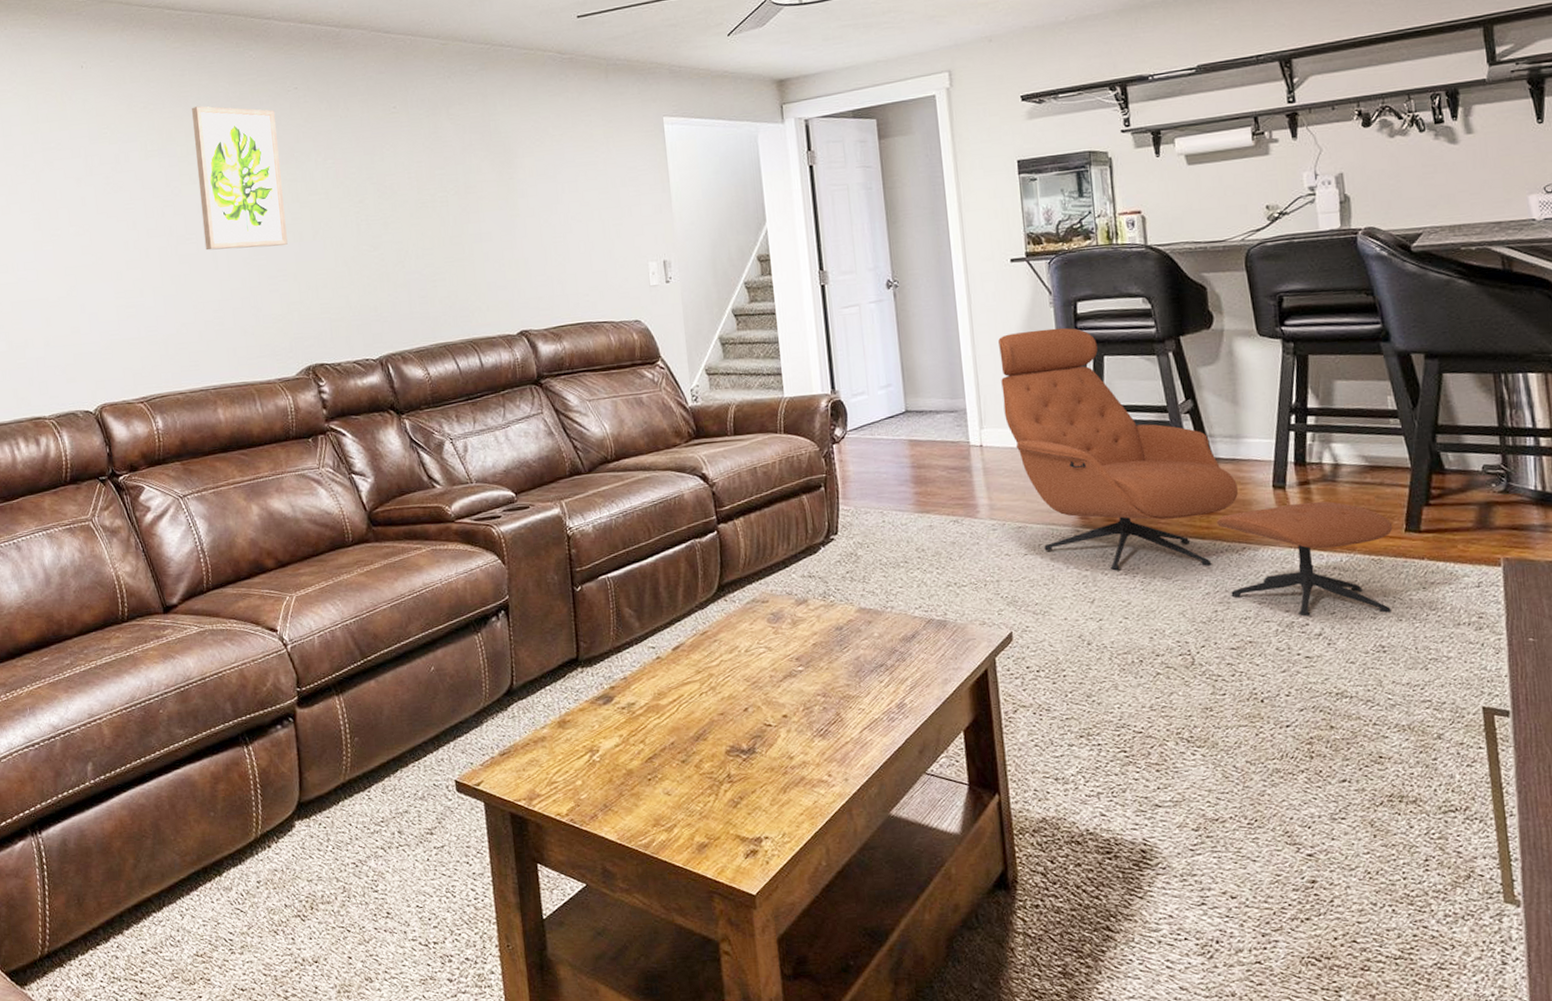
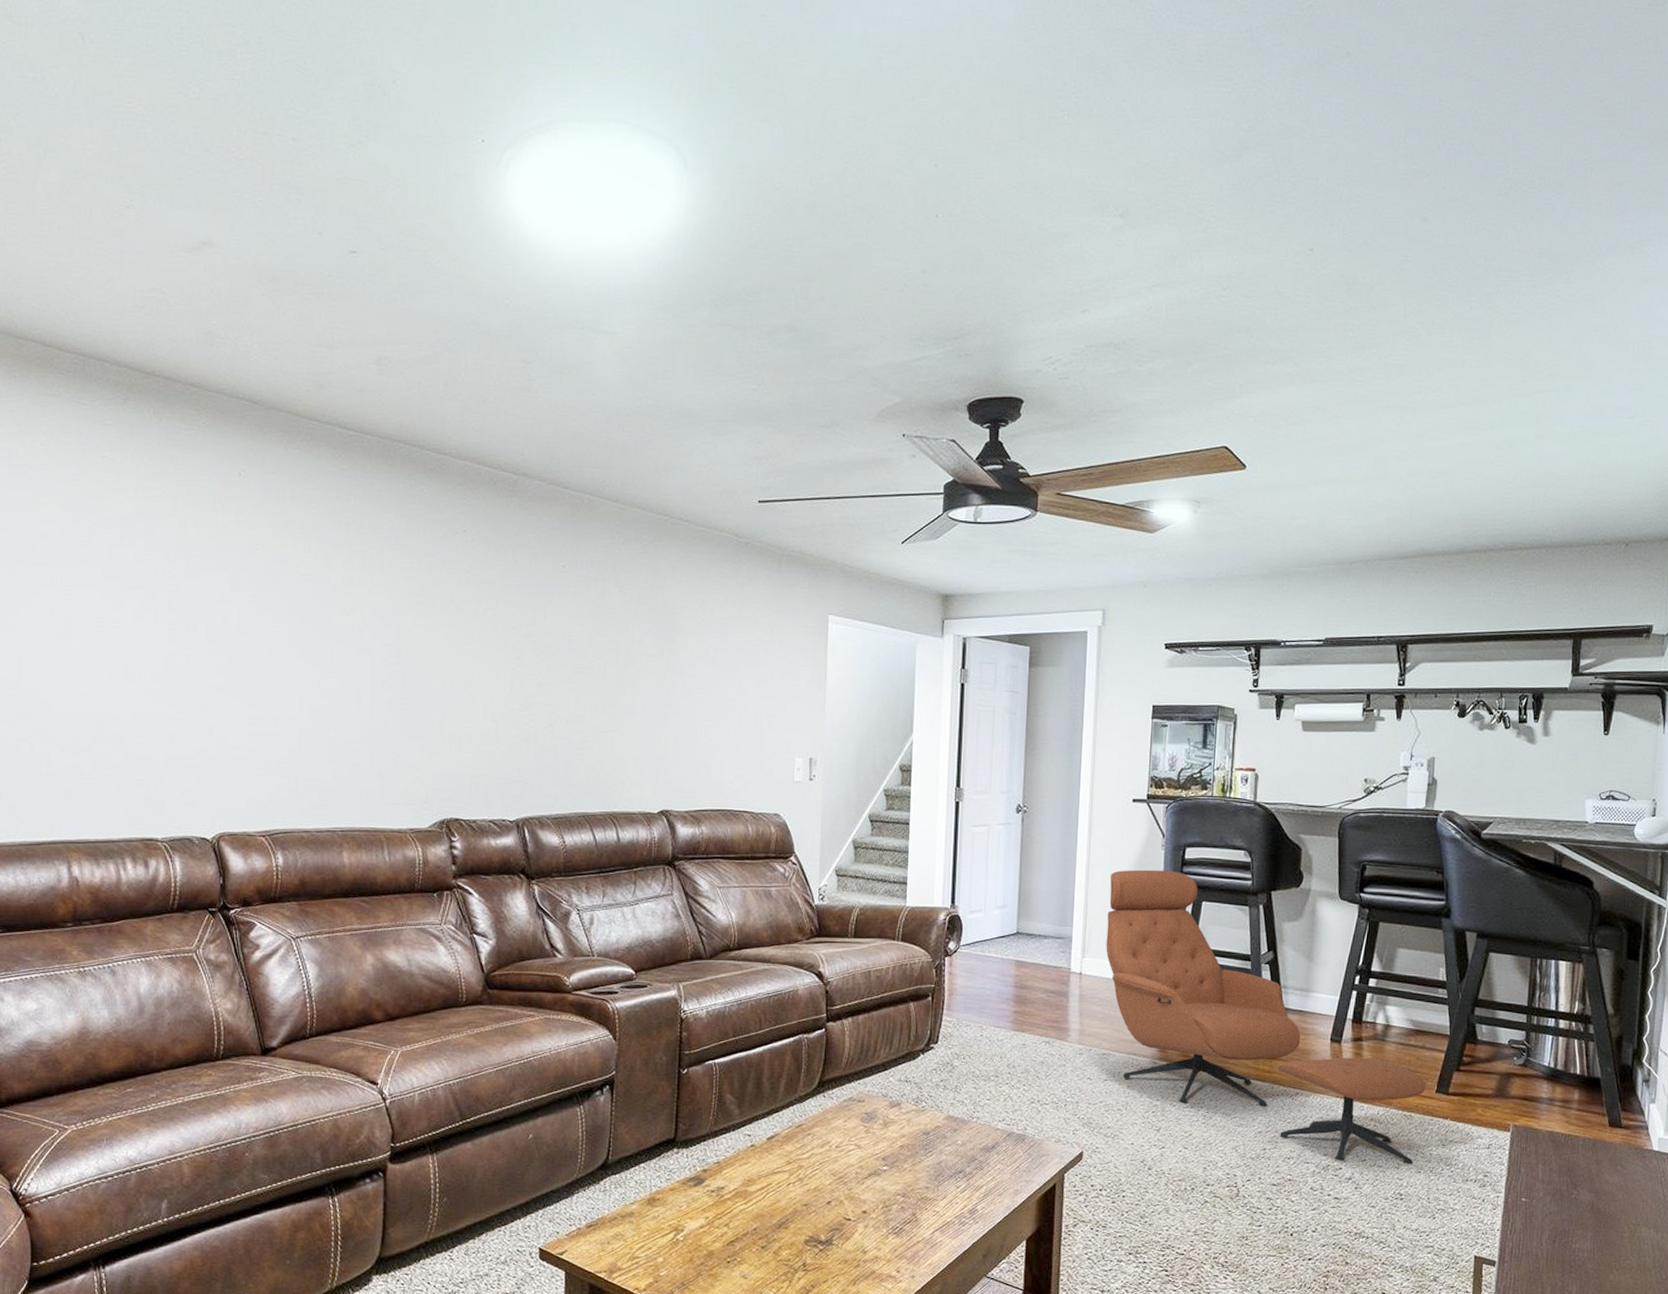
wall art: present [192,106,288,251] -> none [350,535,439,692]

